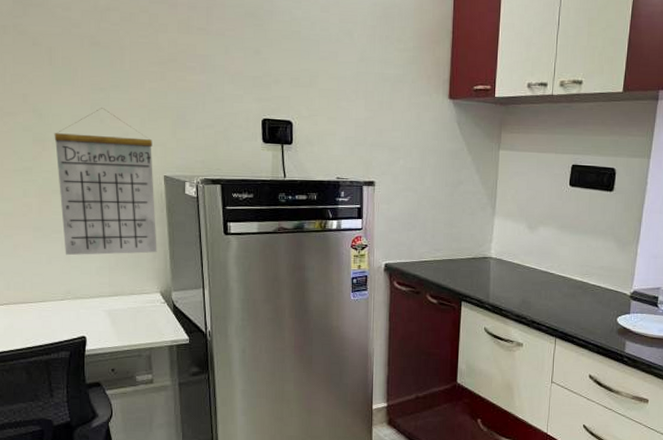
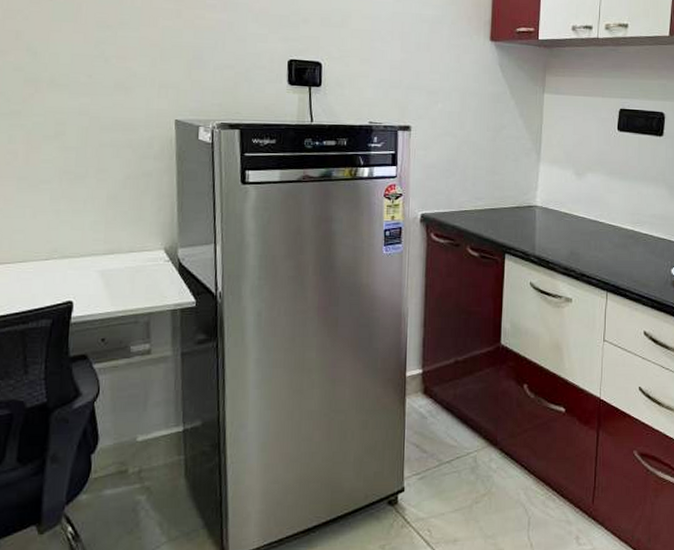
calendar: present [54,108,157,256] -> none [49,46,164,209]

